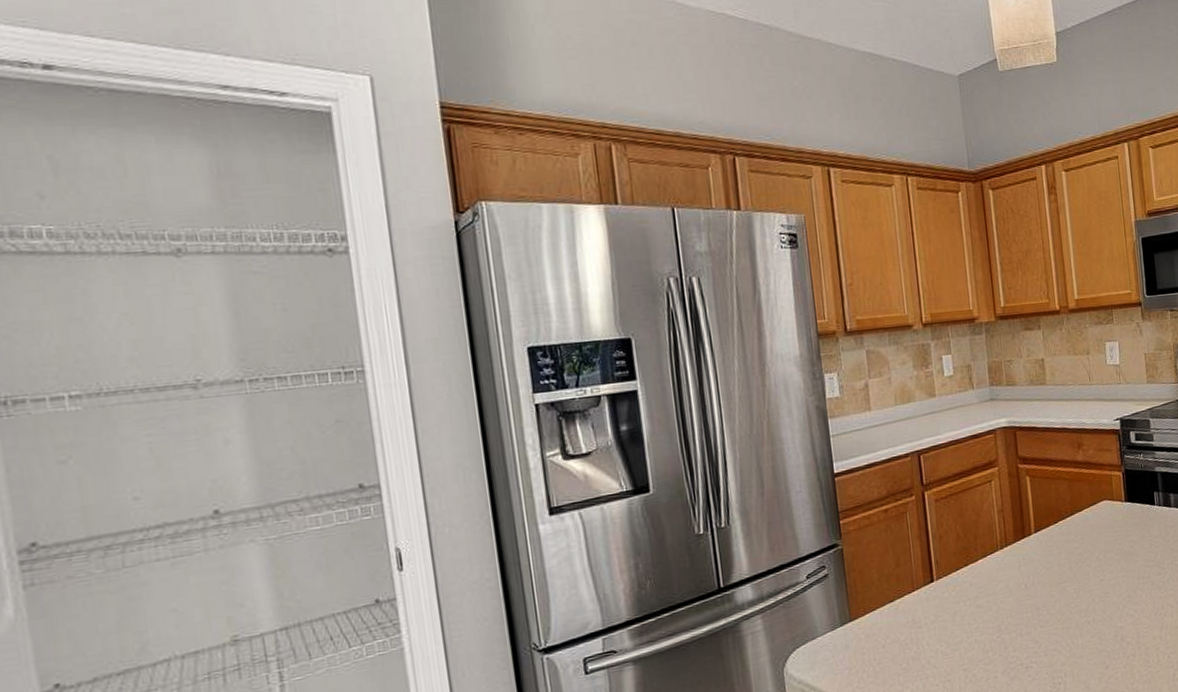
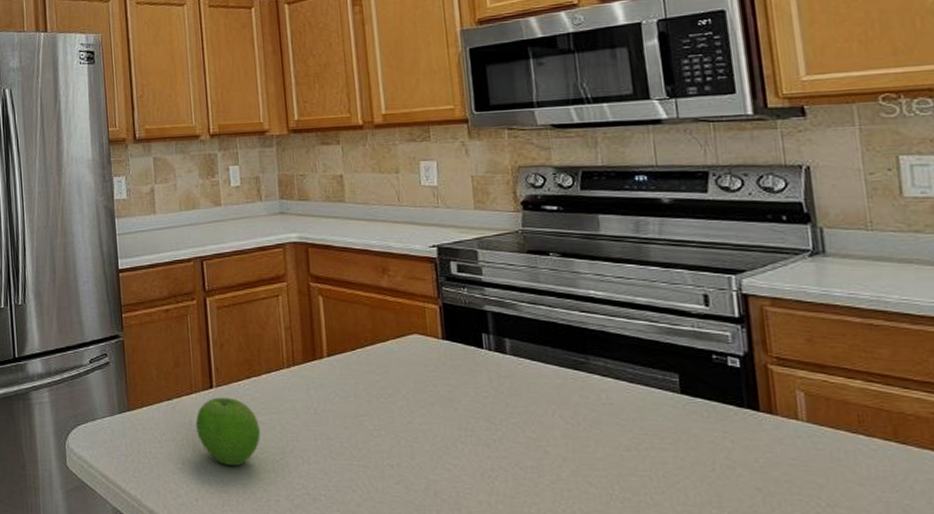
fruit: none [918,587,979,655] -> present [196,397,260,466]

